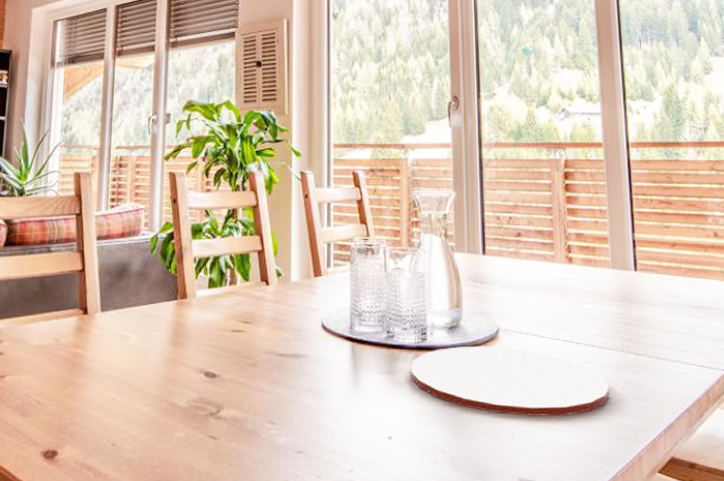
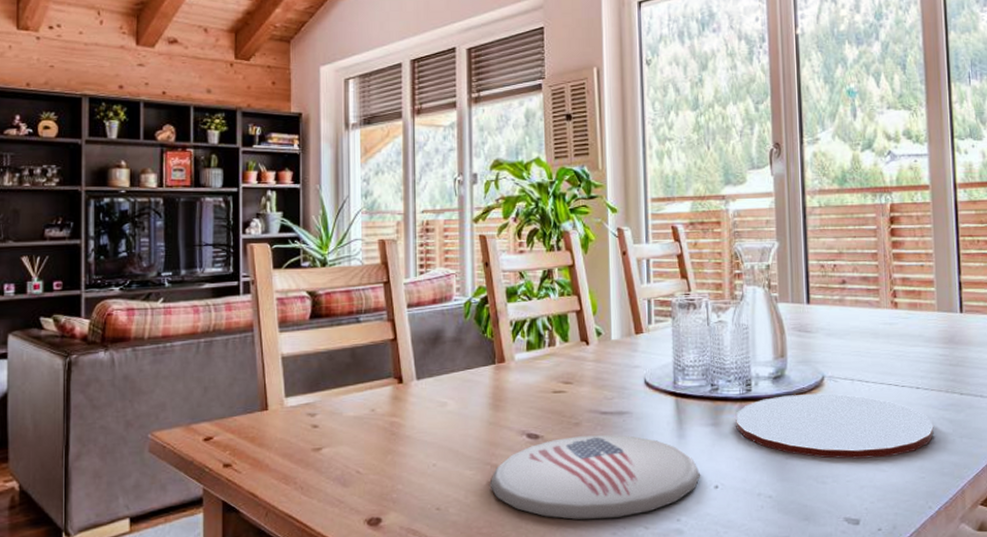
plate: none [165,377,375,465] -> present [489,435,701,521]

